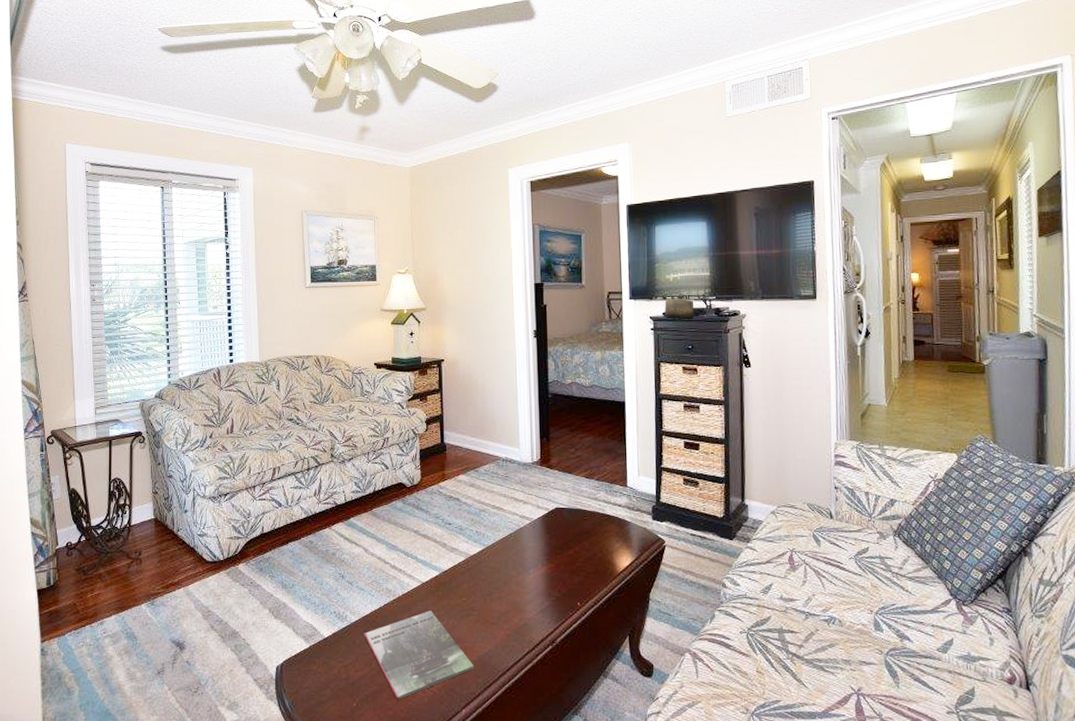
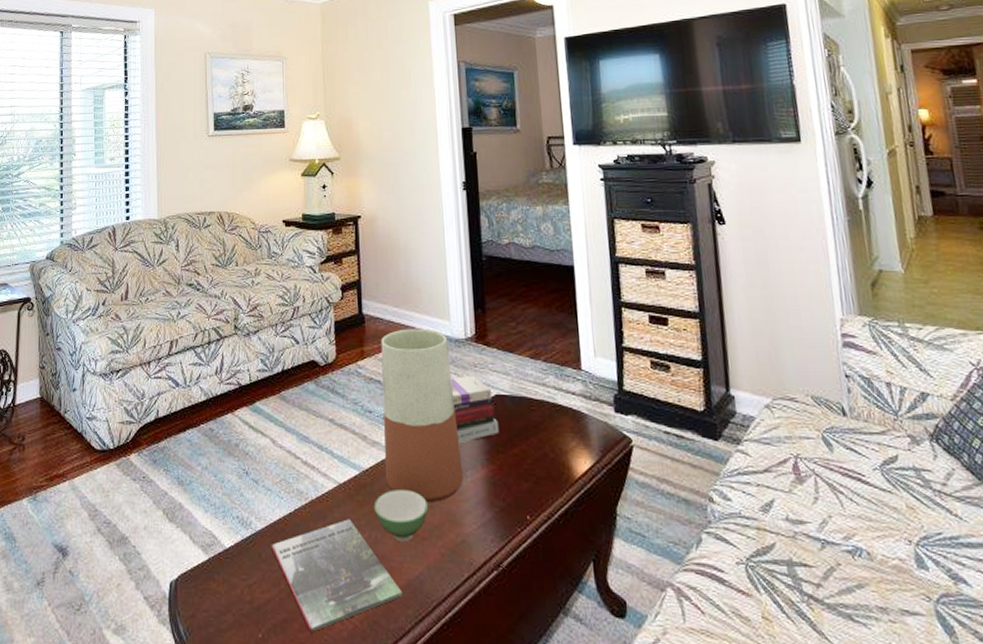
bowl: none [451,585,497,627] -> present [373,488,429,543]
vase: none [460,455,527,596] -> present [381,328,463,503]
books: none [518,492,558,548] -> present [450,375,499,444]
decorative box: present [664,298,694,319] -> none [615,142,652,167]

